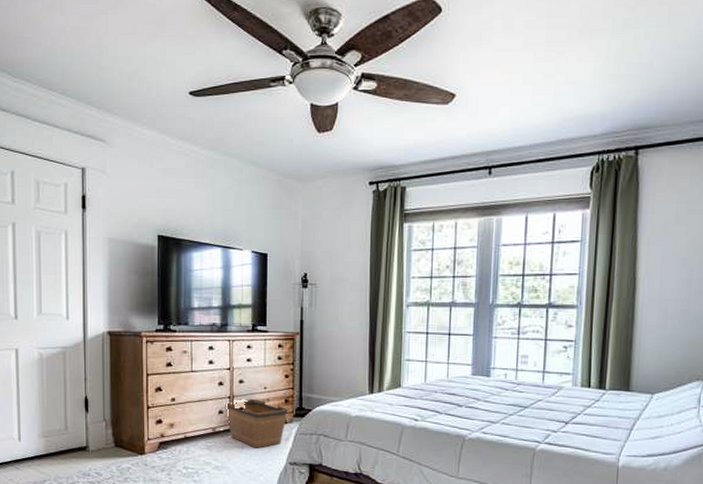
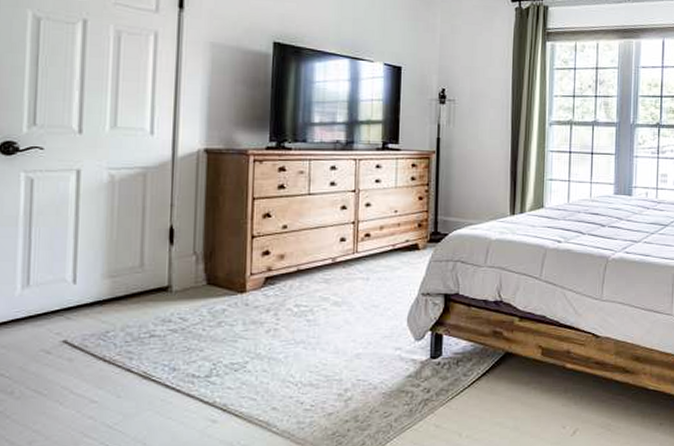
bicycle basket: present [225,399,288,448] -> none [348,224,421,279]

